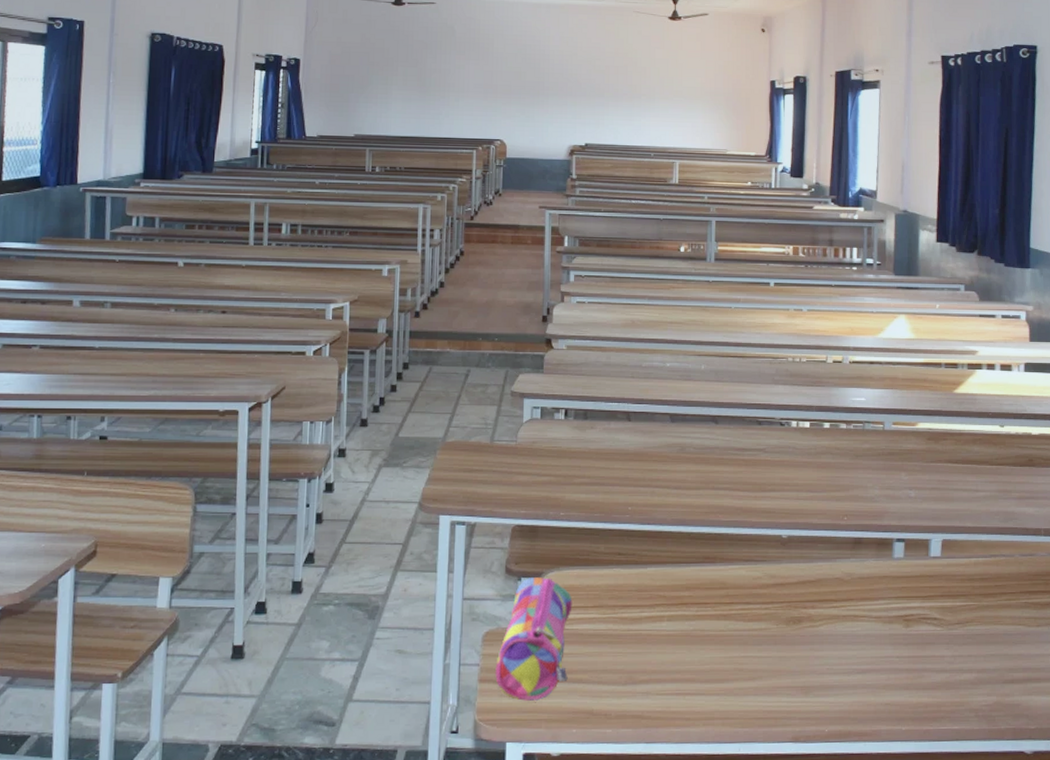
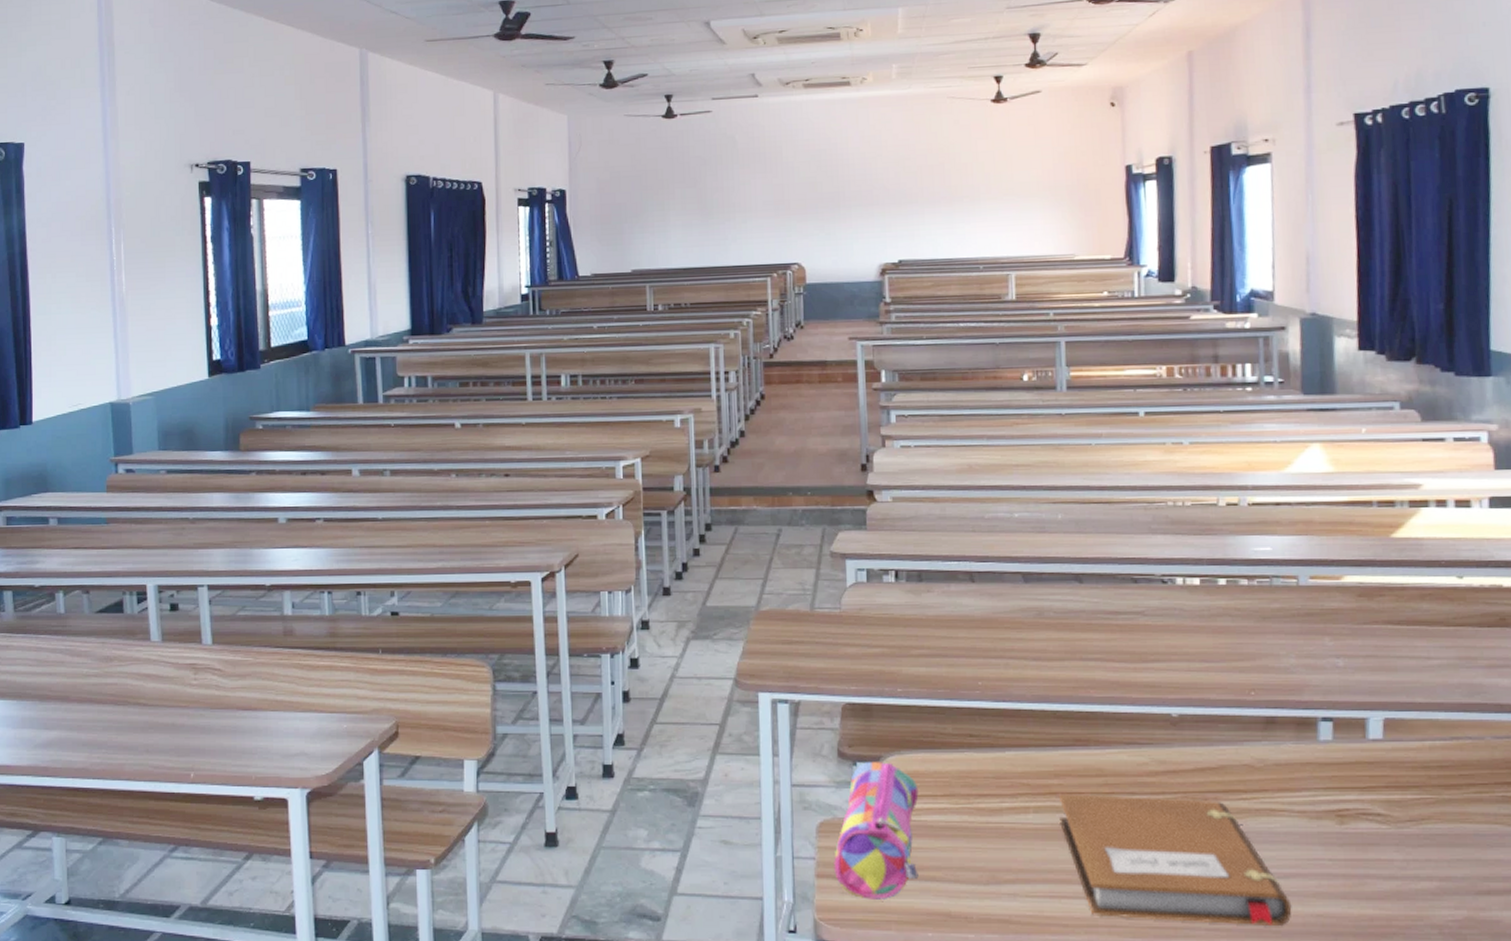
notebook: none [688,604,867,715] -> present [1058,794,1292,927]

